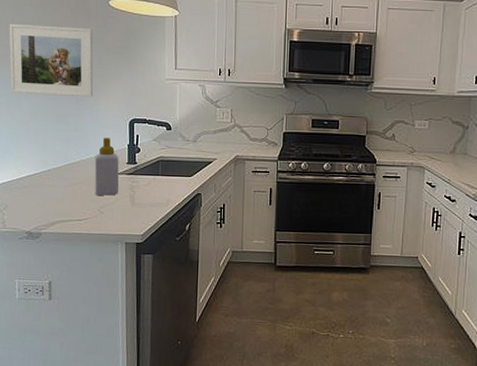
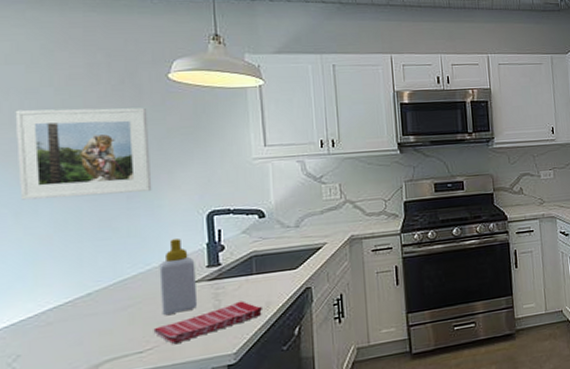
dish towel: none [88,195,164,219] -> present [153,301,262,345]

